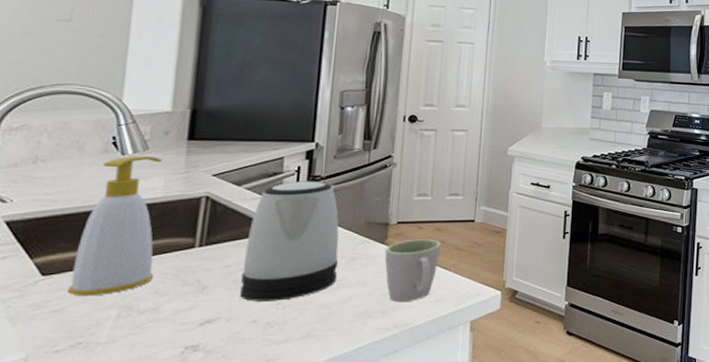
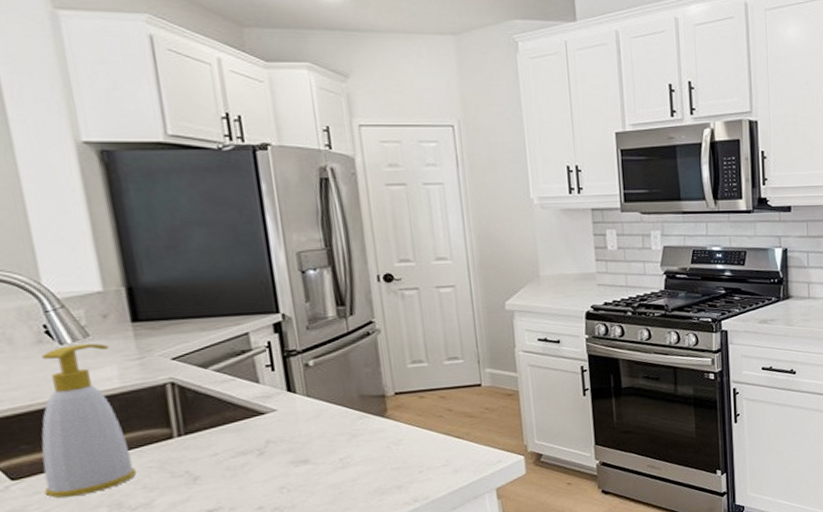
kettle: present [240,181,339,302] -> none [229,356,341,488]
mug: present [384,239,442,302] -> none [387,408,450,476]

